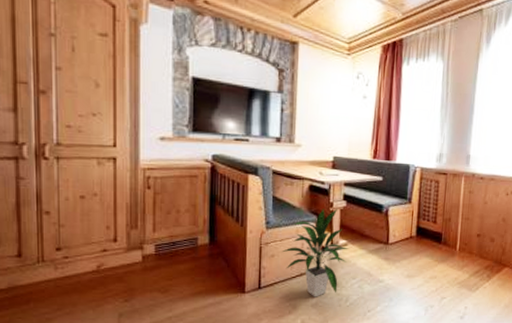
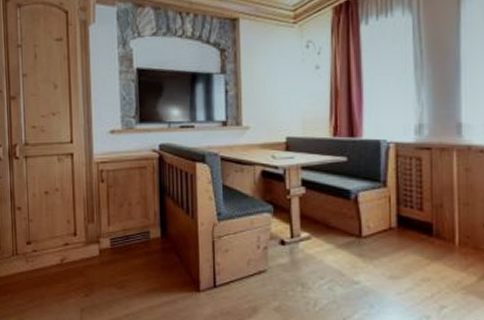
indoor plant: present [282,209,349,297] -> none [237,197,313,300]

